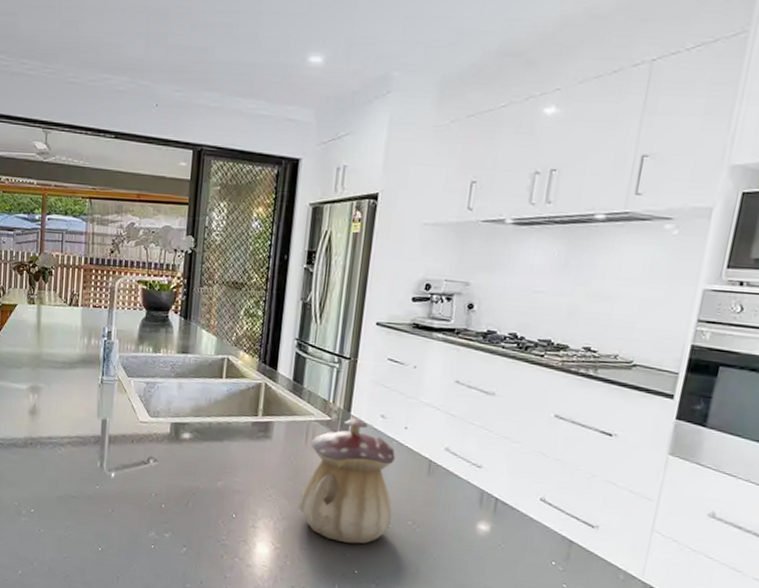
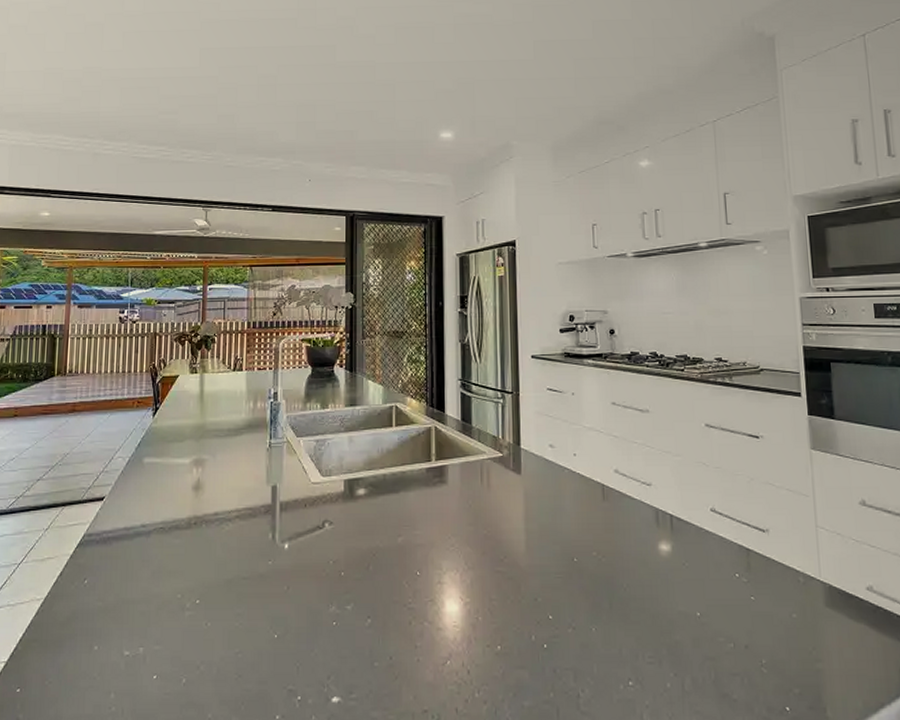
teapot: present [297,417,395,544] -> none [482,450,577,585]

